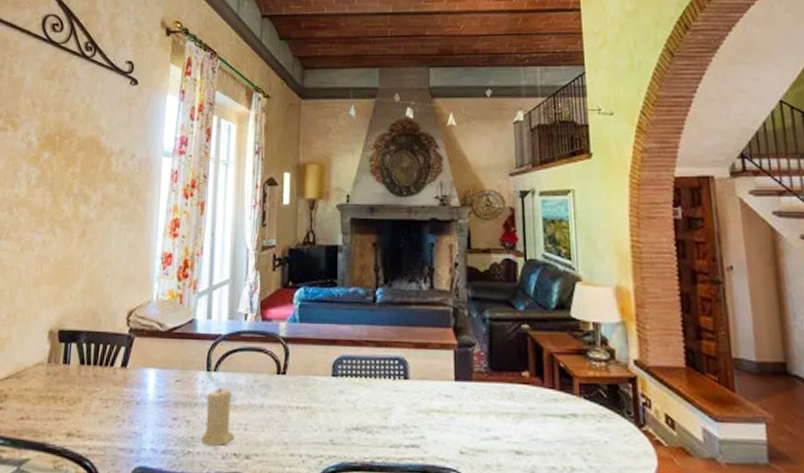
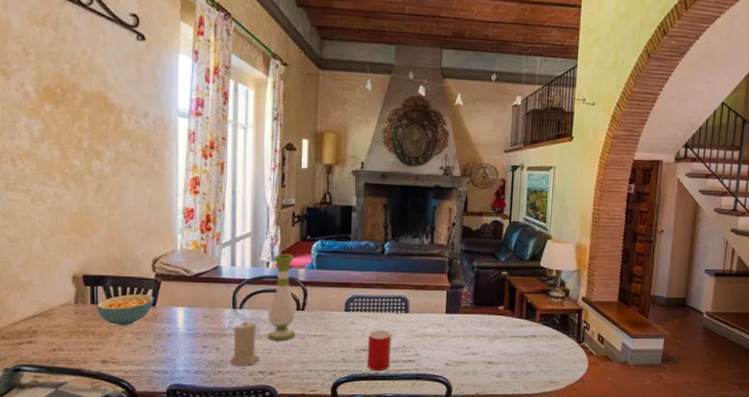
cereal bowl: none [68,352,126,391] -> present [96,294,154,326]
vase: none [243,304,277,415] -> present [267,254,296,342]
cup: none [360,401,389,458] -> present [366,329,392,370]

